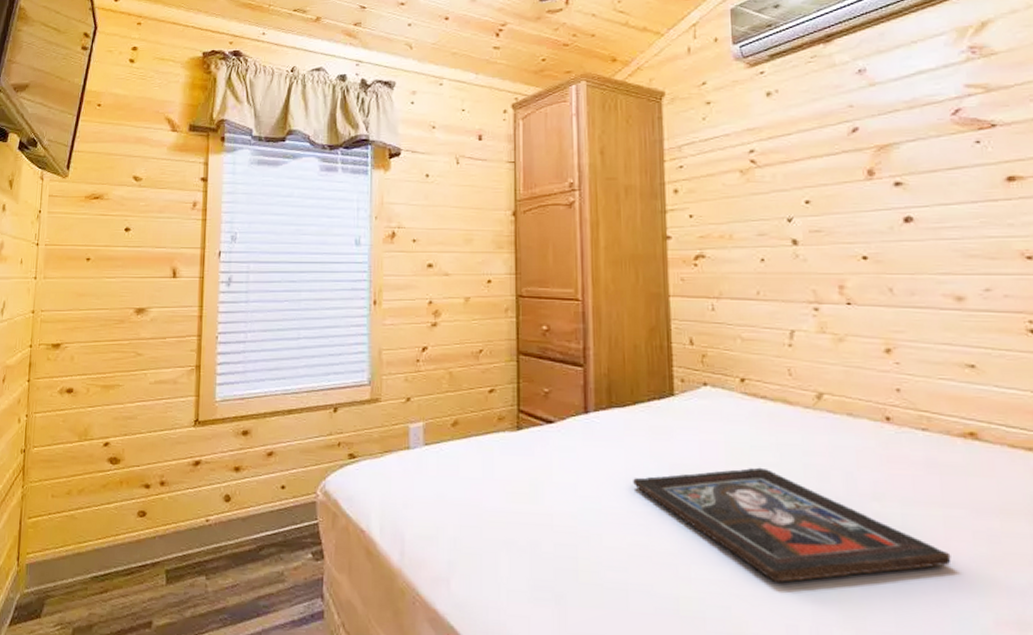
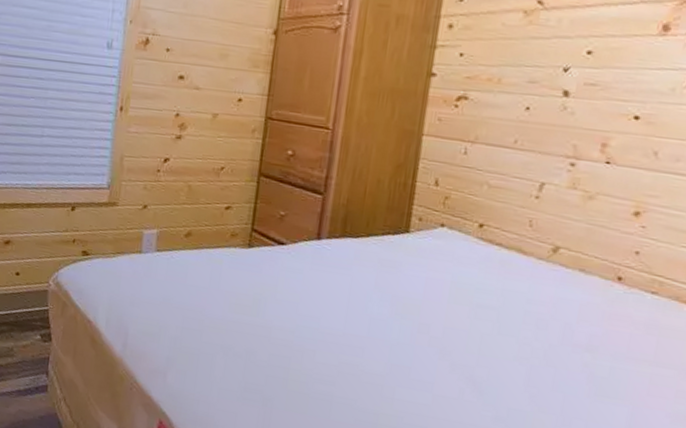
religious icon: present [633,467,952,582] -> none [354,304,649,418]

